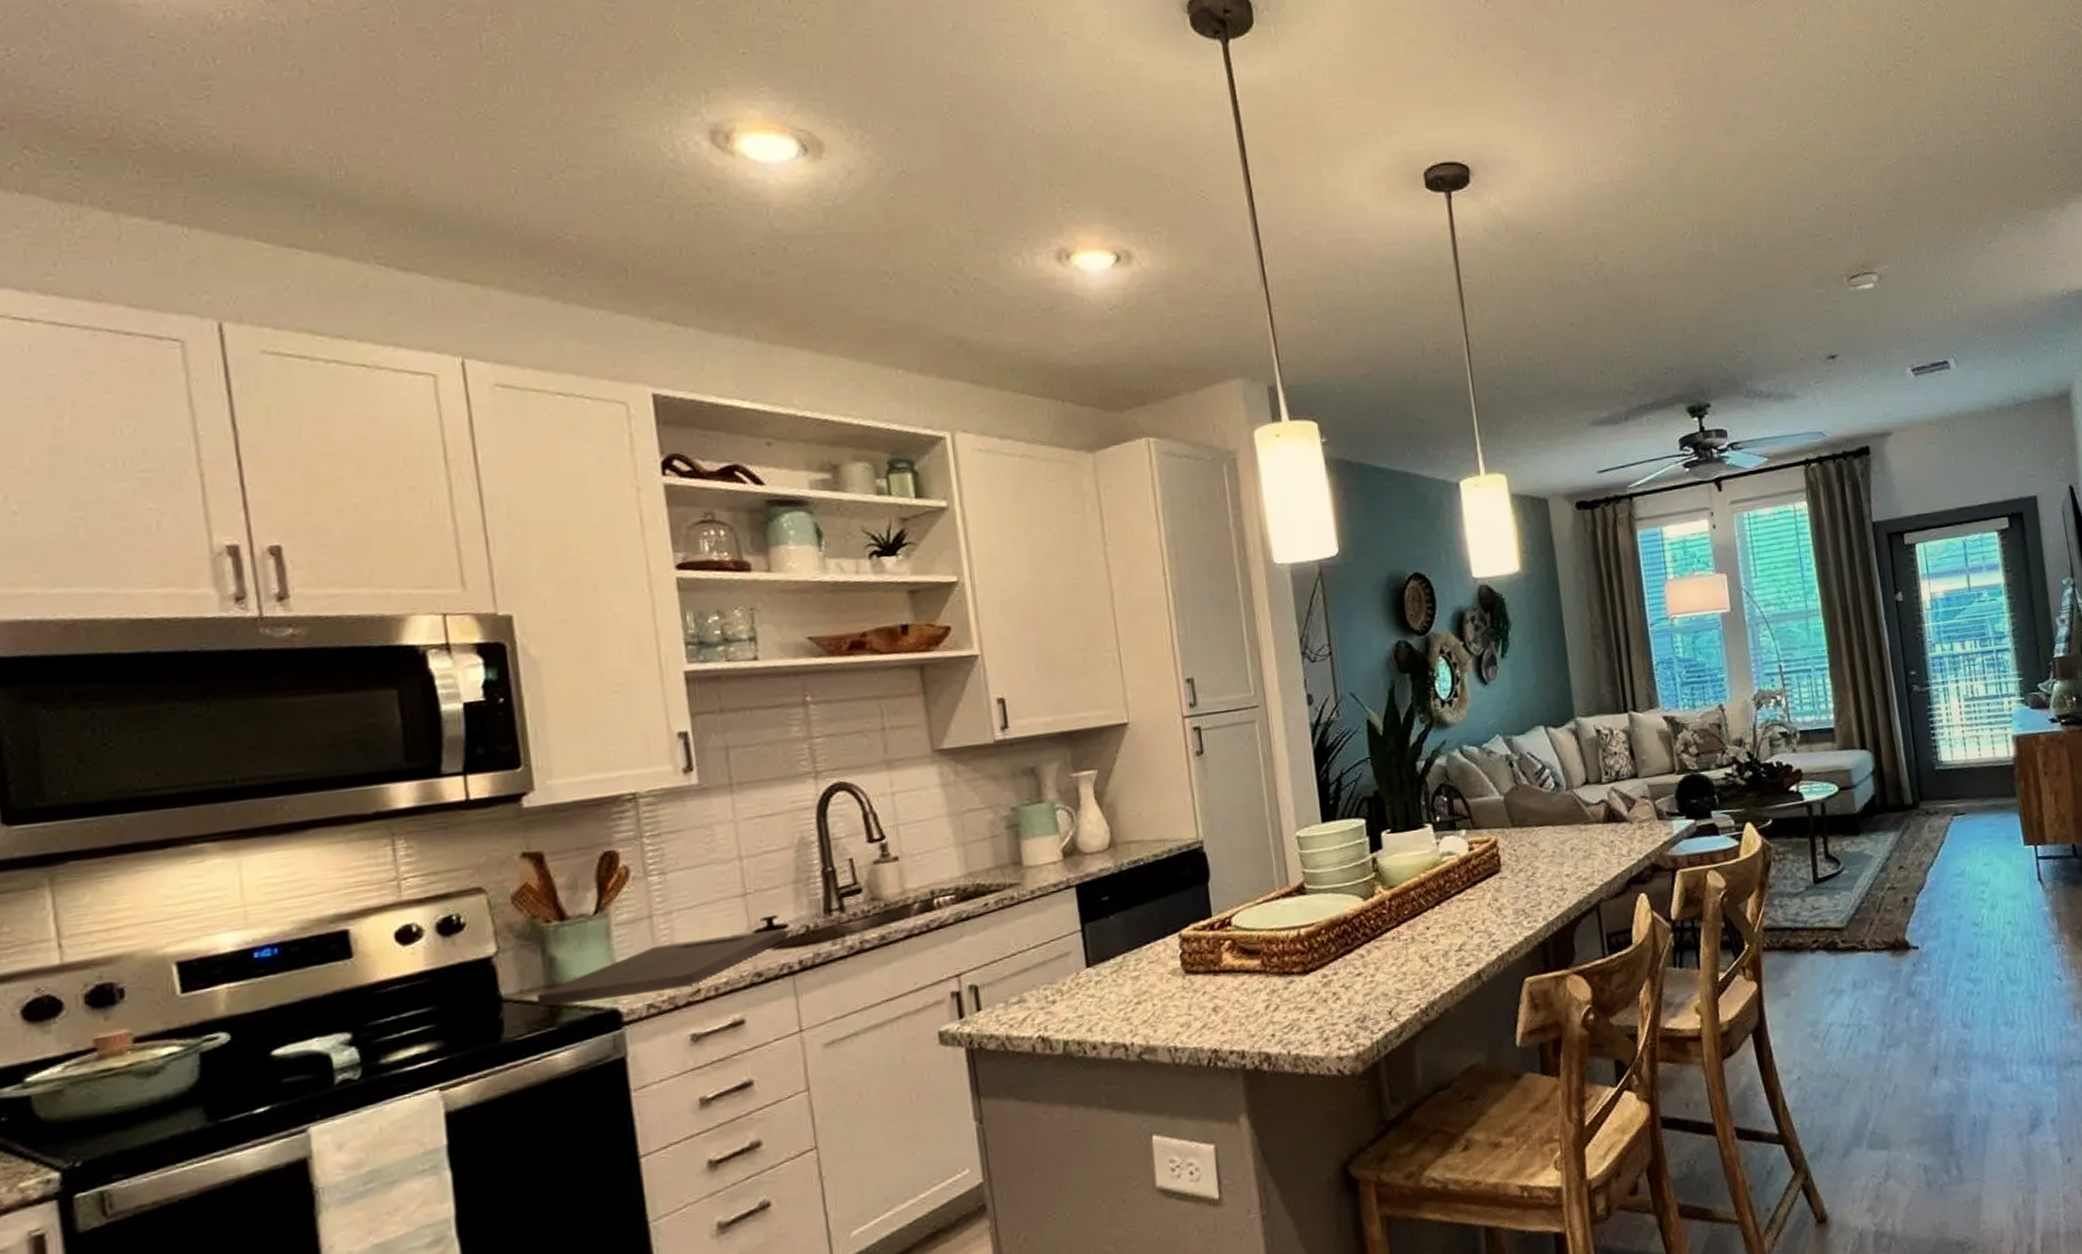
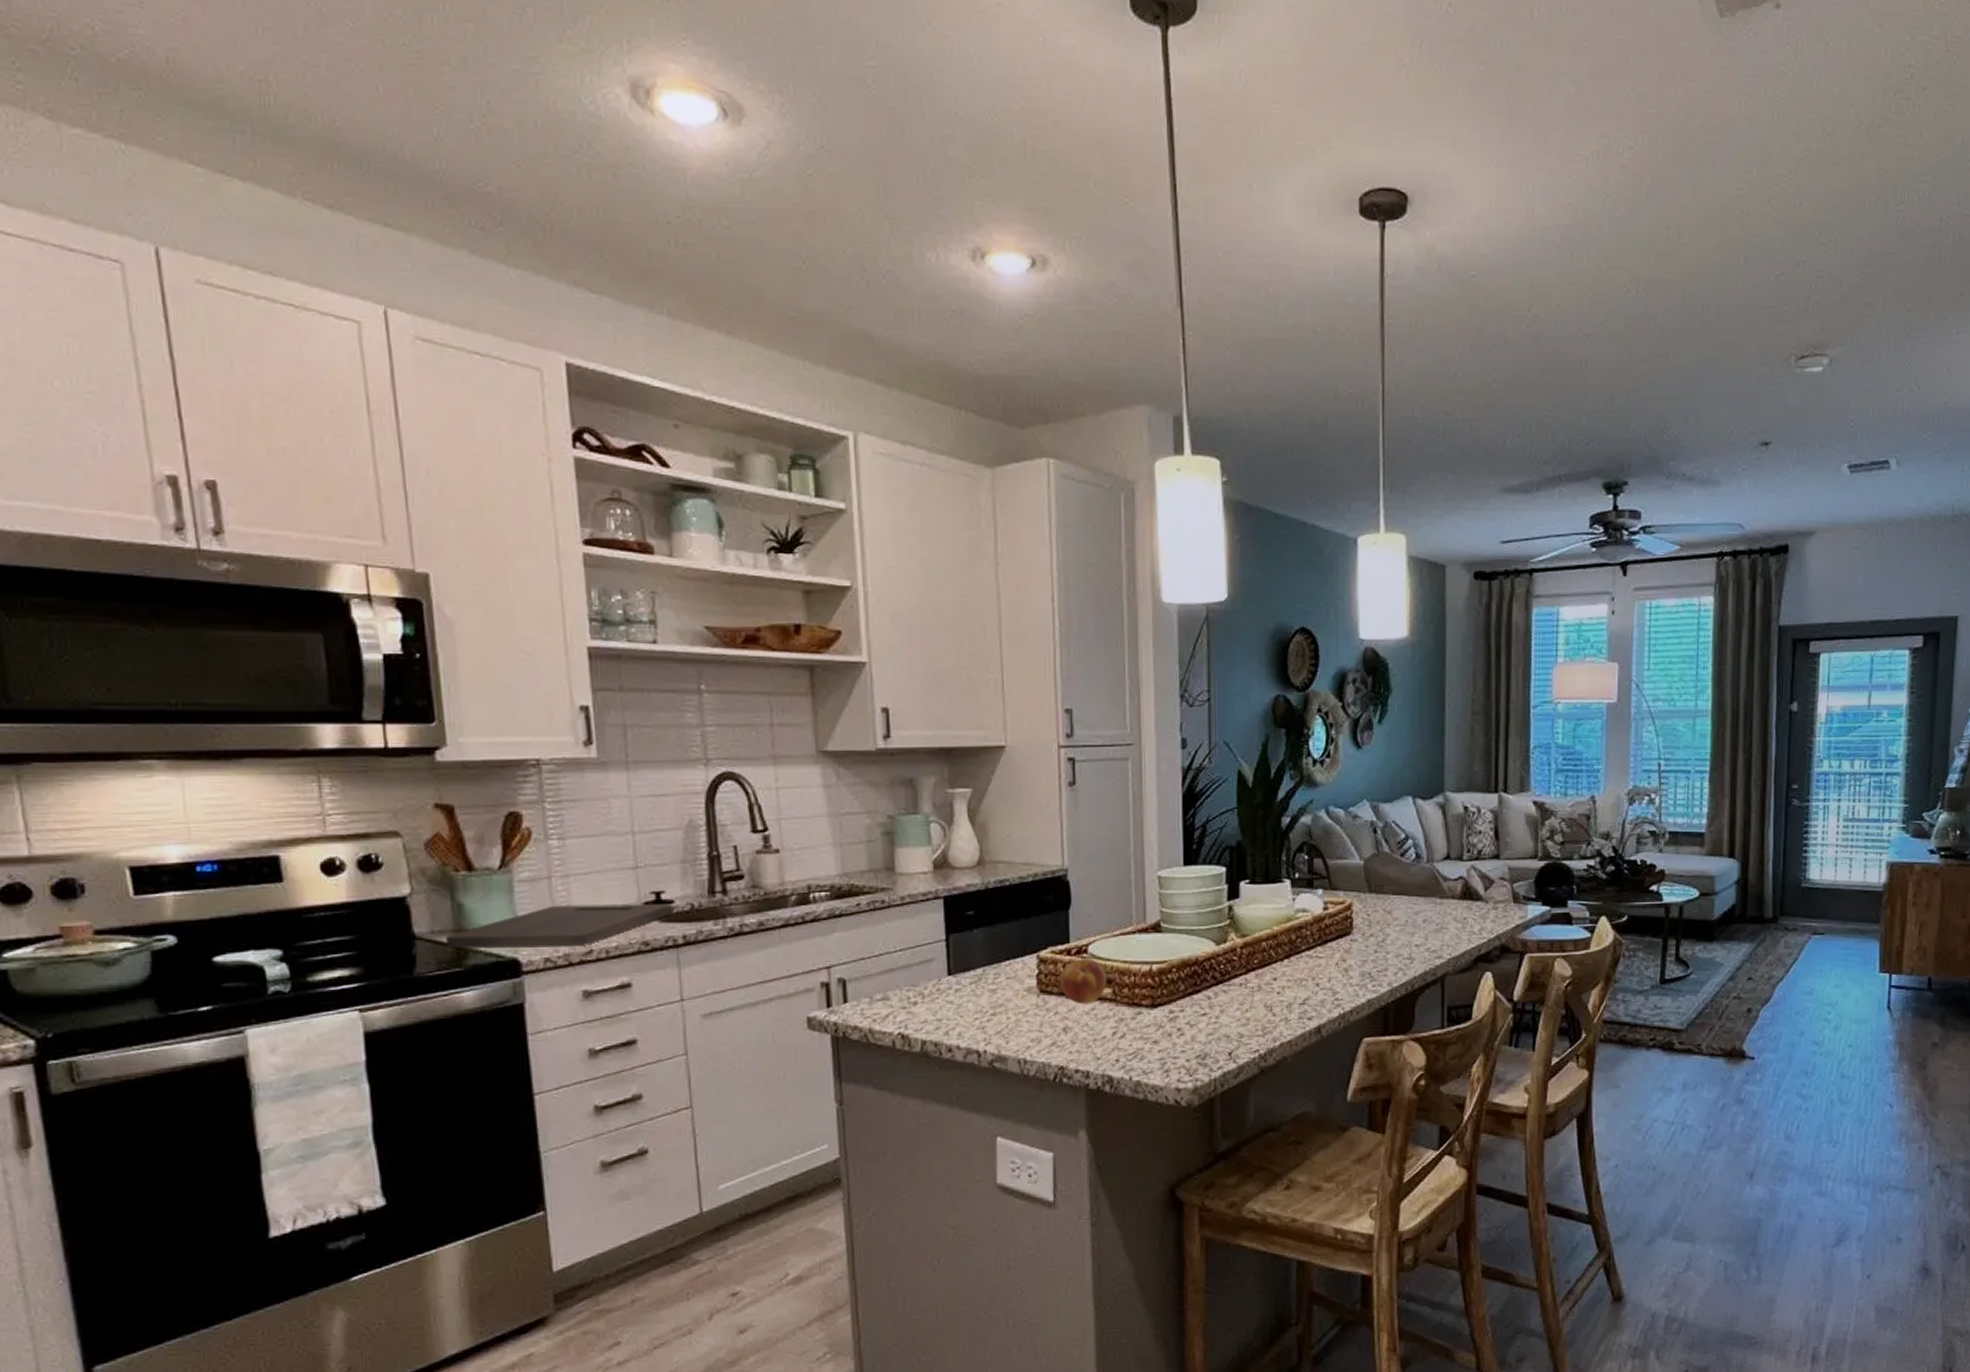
fruit: none [1205,931,1255,981] -> present [1060,958,1107,1004]

